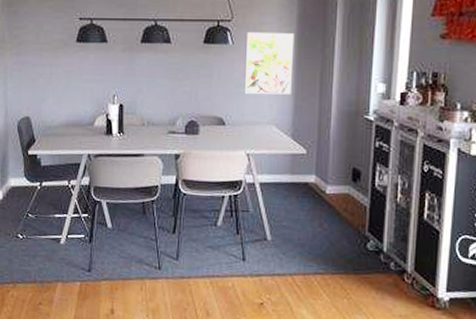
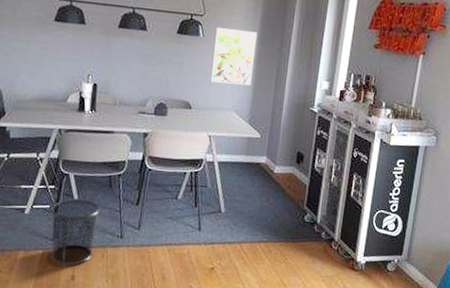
waste bin: none [84,228,135,299] -> present [49,199,100,266]

